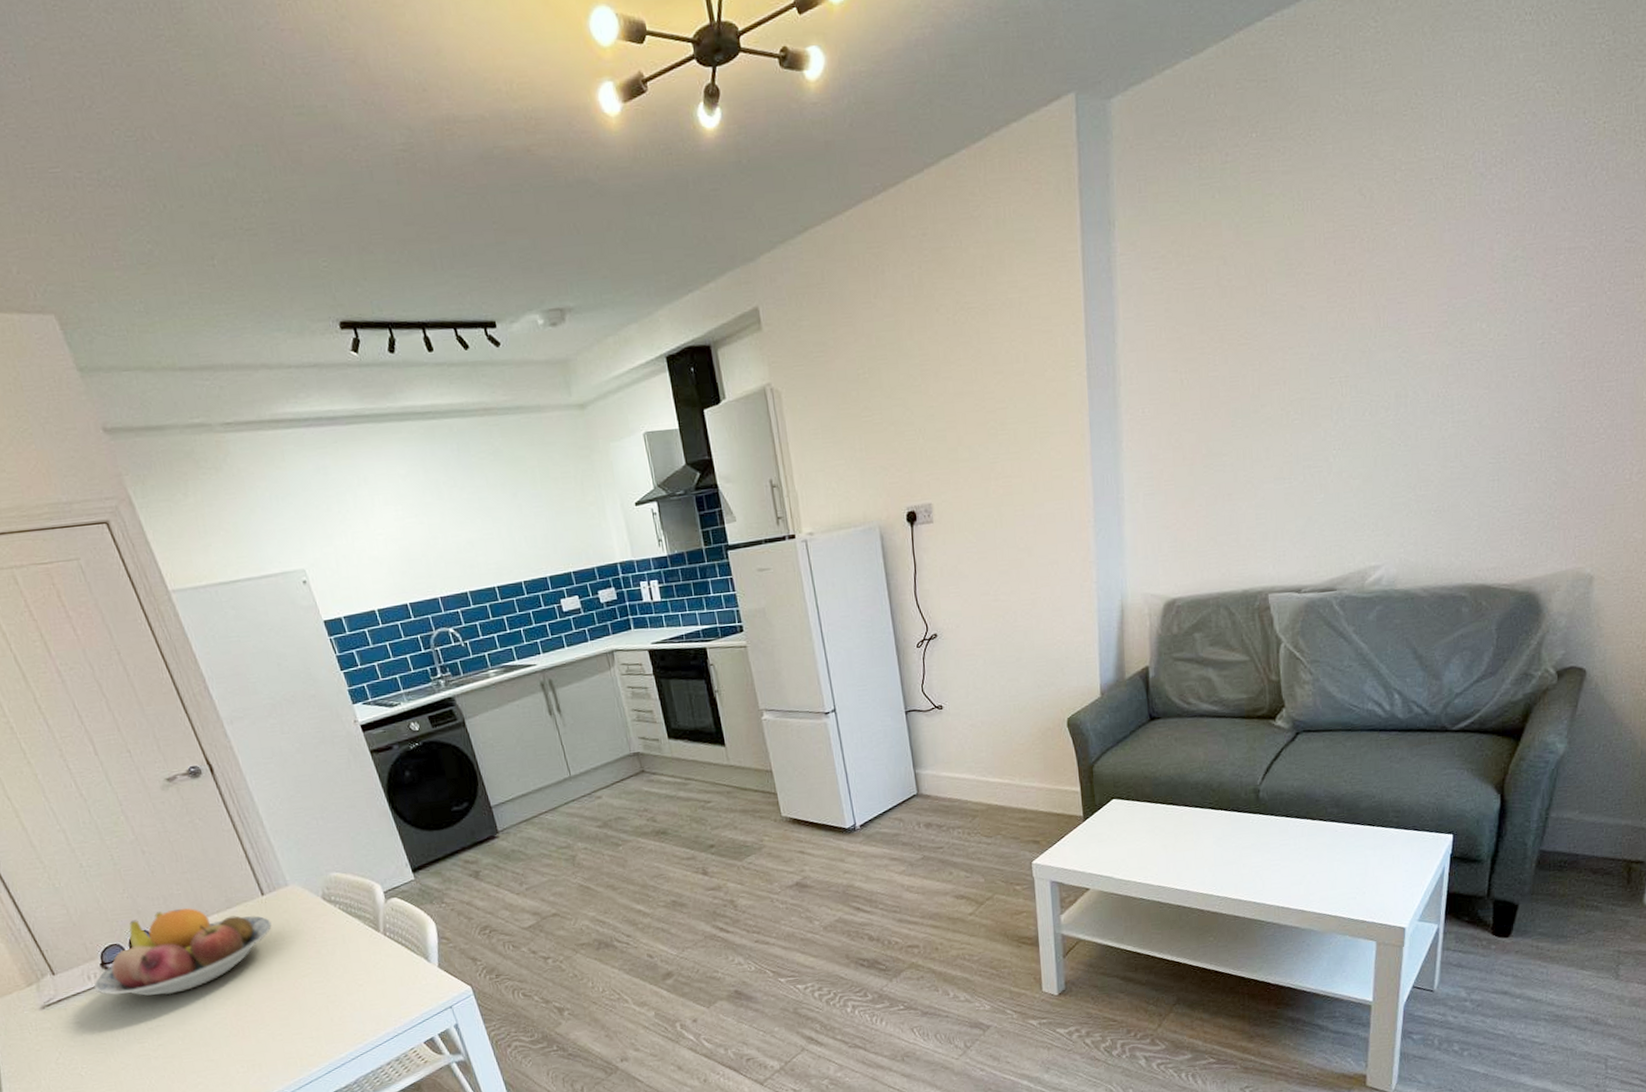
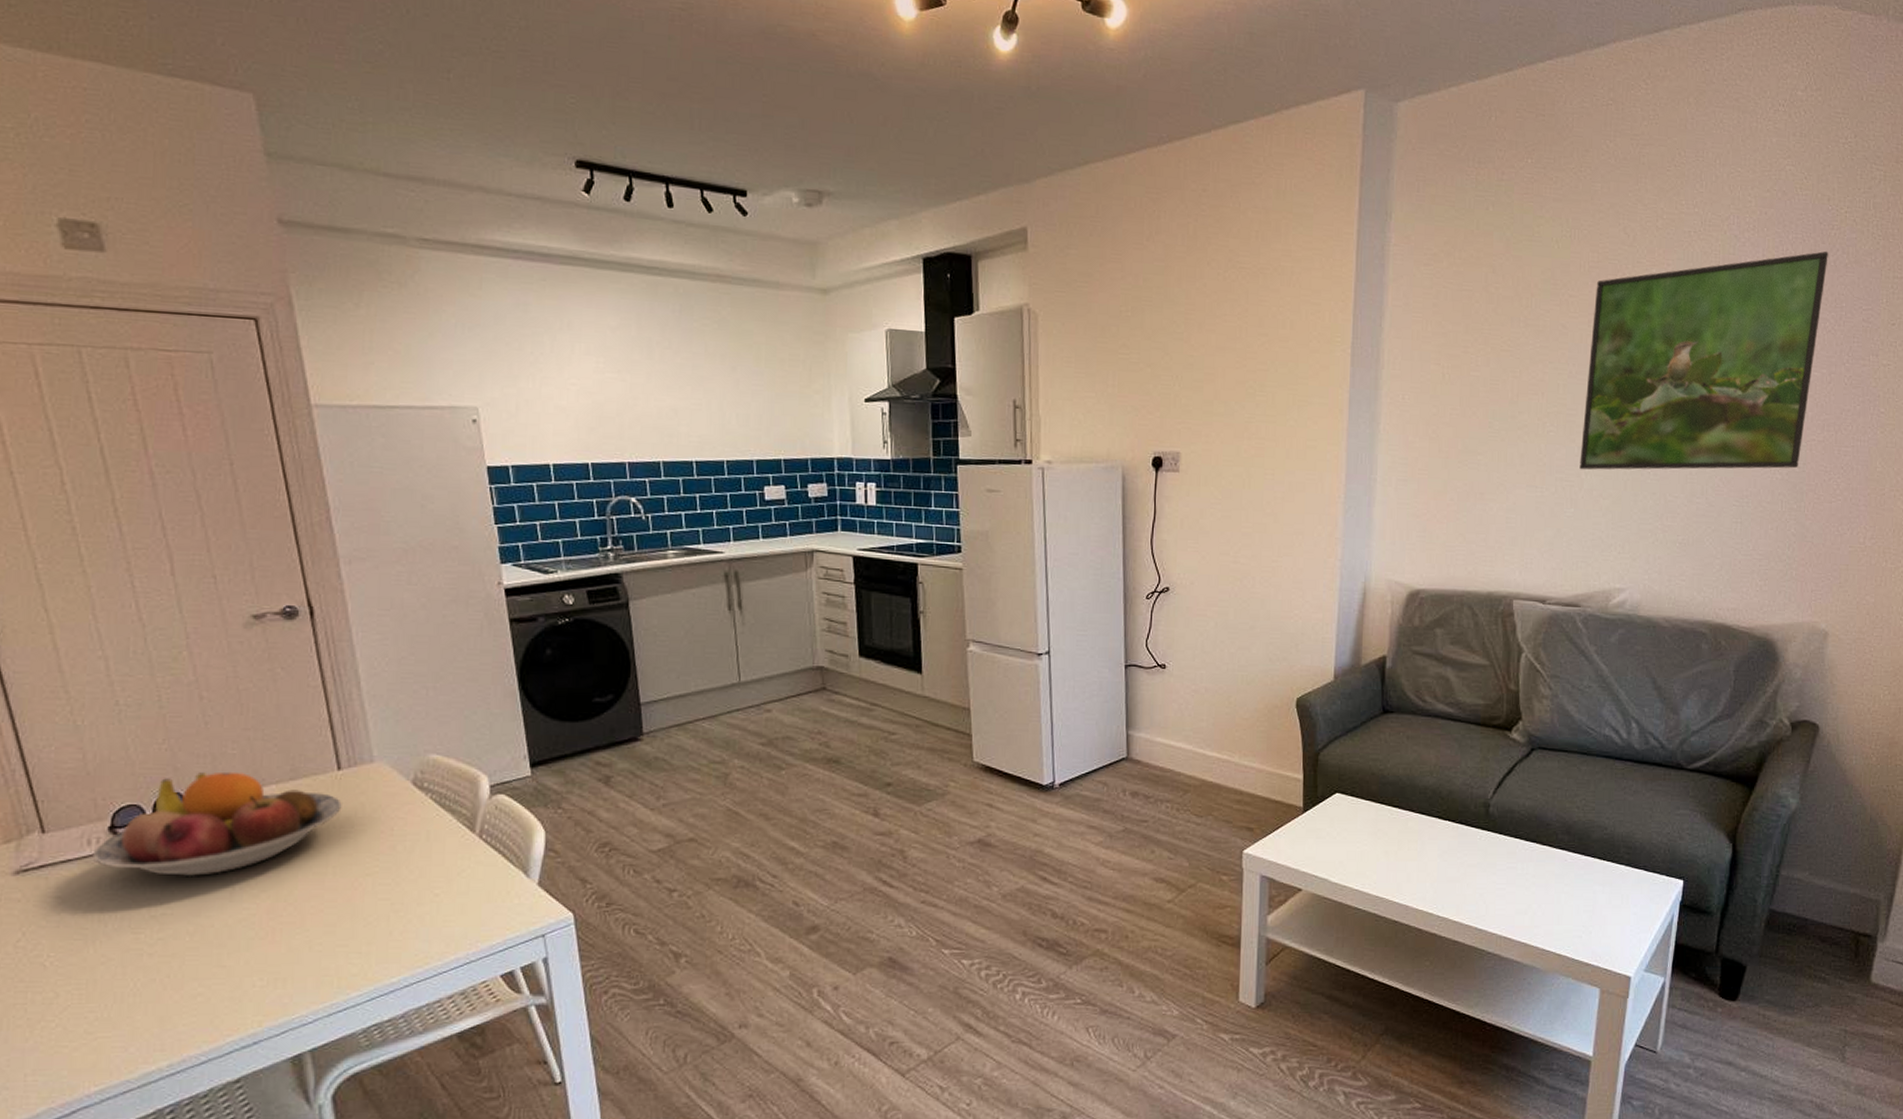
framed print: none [1327,171,1585,454] -> present [1579,251,1828,470]

